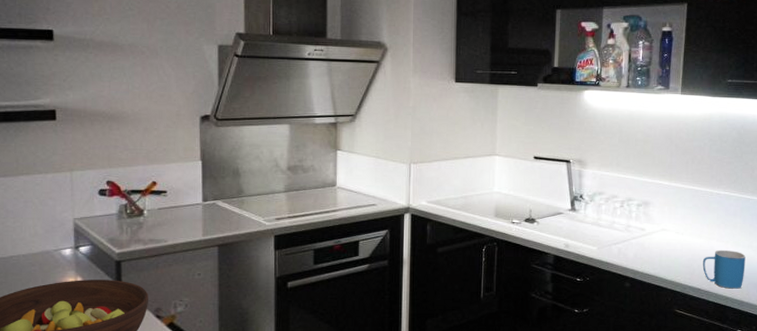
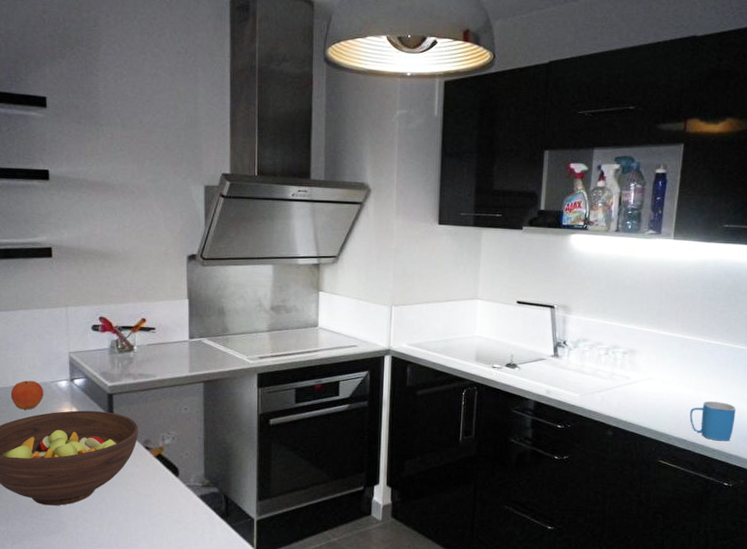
fruit: none [9,250,46,281] -> present [10,380,44,410]

